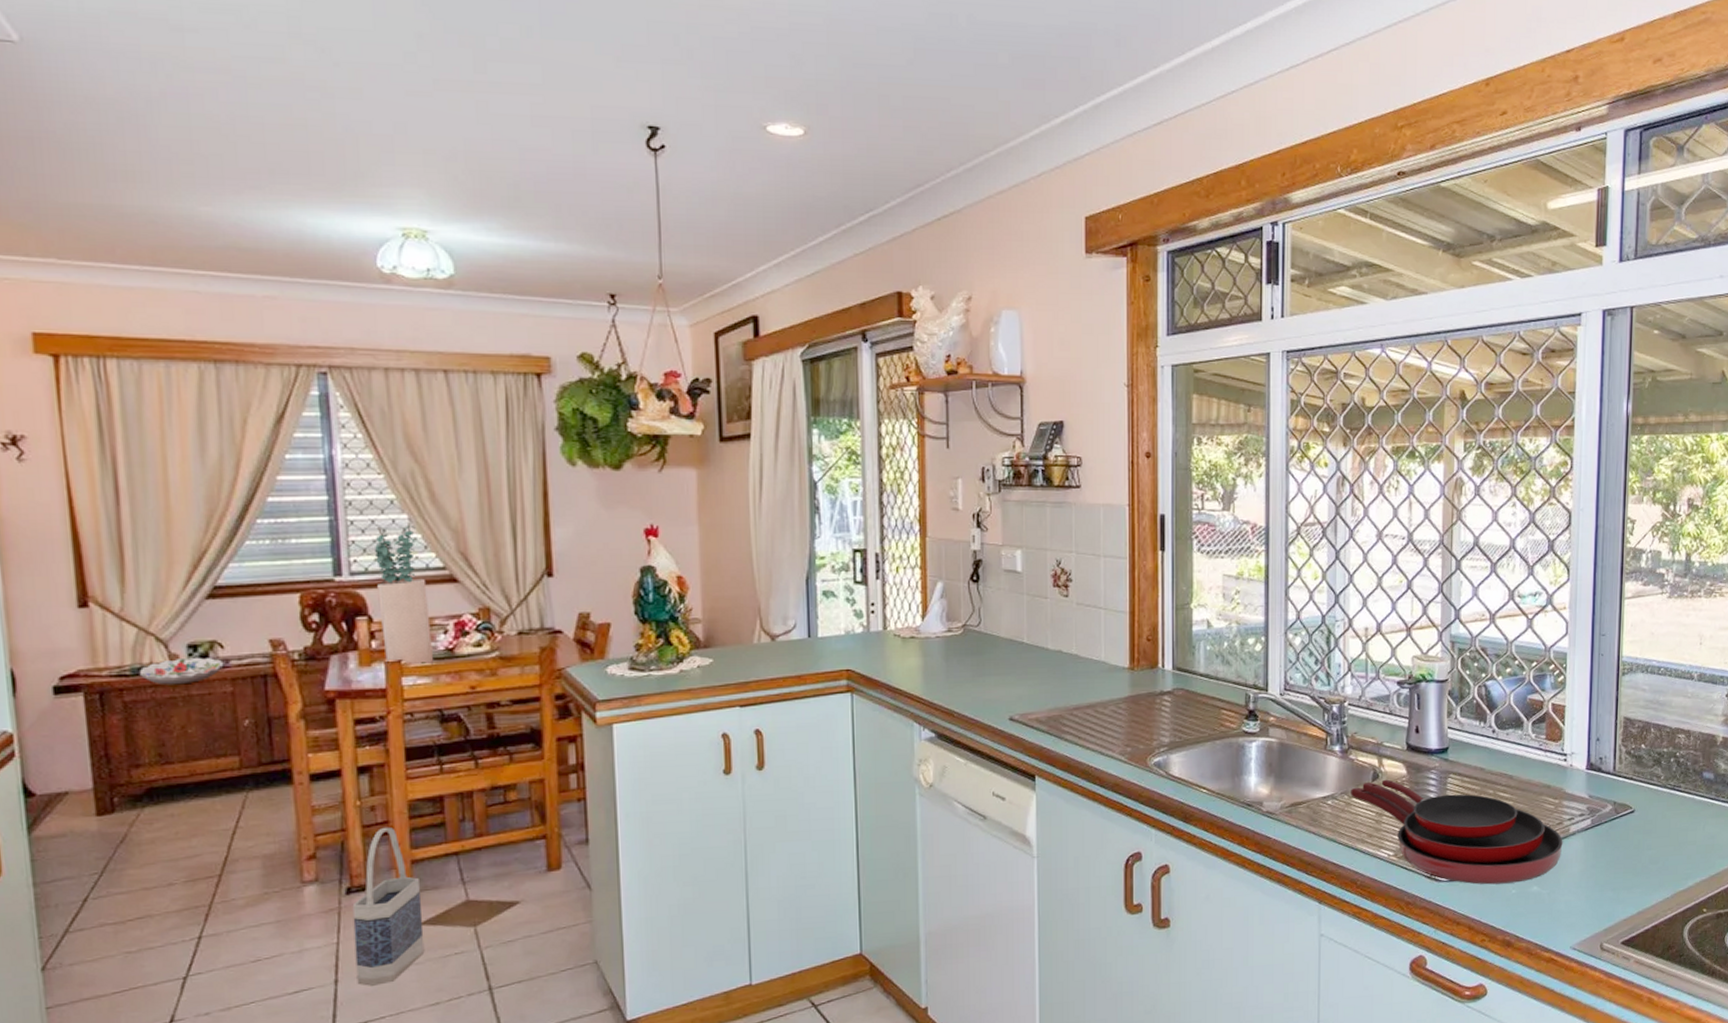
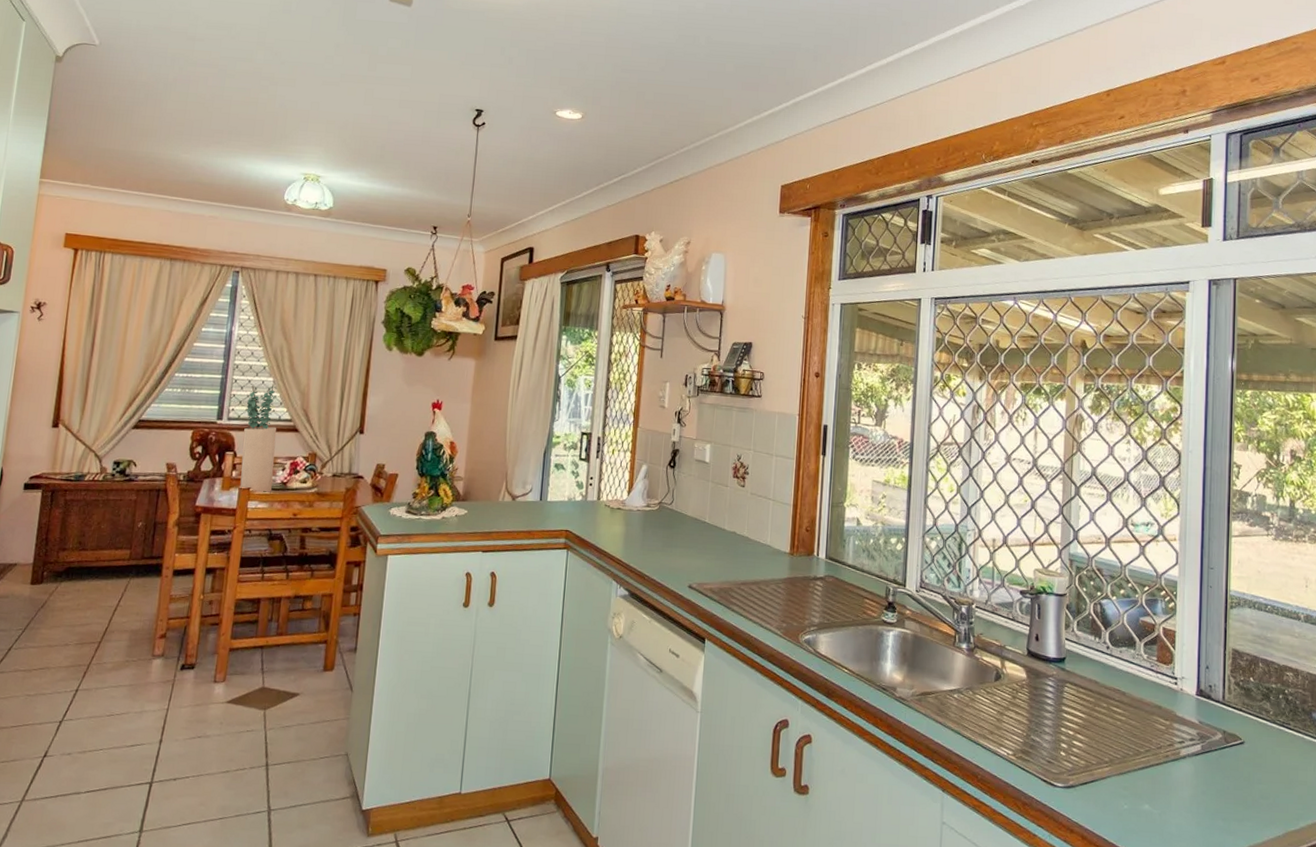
decorative bowl: present [139,657,224,685] -> none [79,470,134,491]
bag: present [352,826,425,986] -> none [175,618,232,750]
frying pan: present [1351,779,1563,885] -> none [975,680,1174,799]

